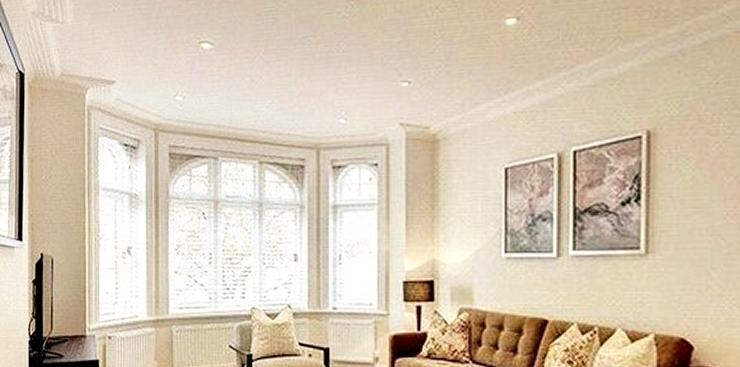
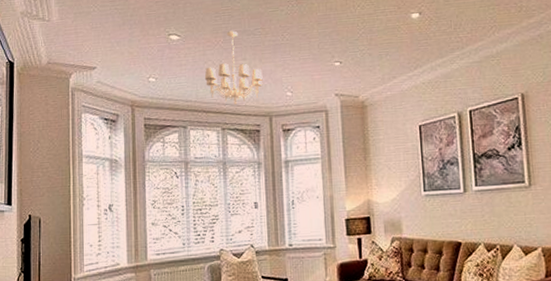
chandelier: none [240,38,311,133] -> present [204,31,263,105]

